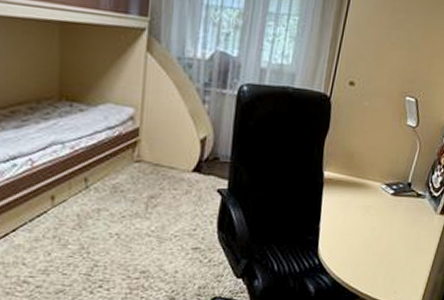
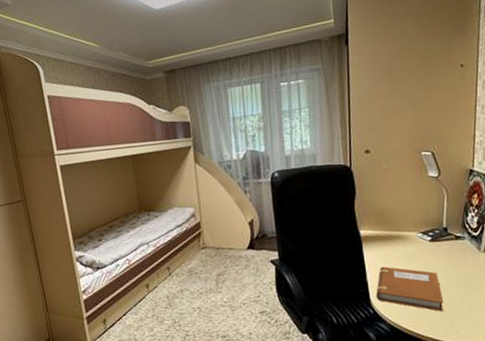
notebook: none [324,215,391,270] -> present [375,266,444,312]

